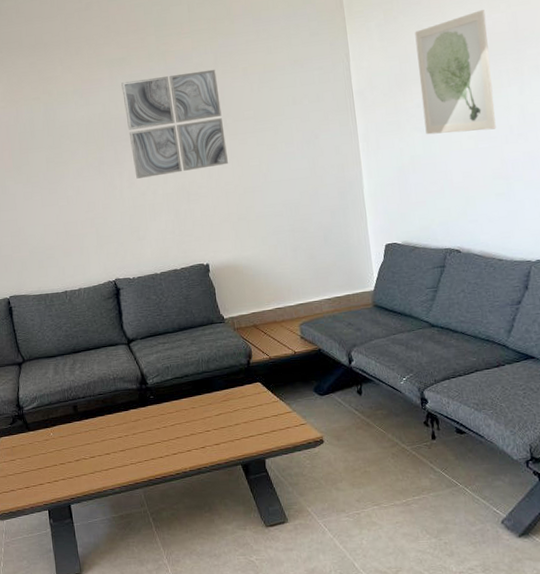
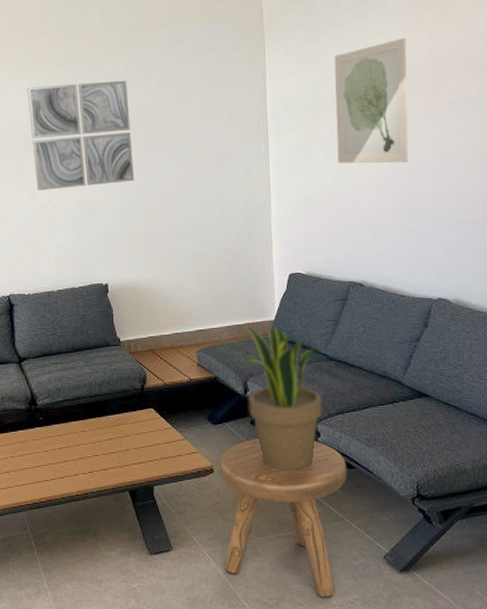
stool: none [329,408,458,565] -> present [220,438,347,597]
potted plant: none [344,295,429,439] -> present [243,324,322,471]

